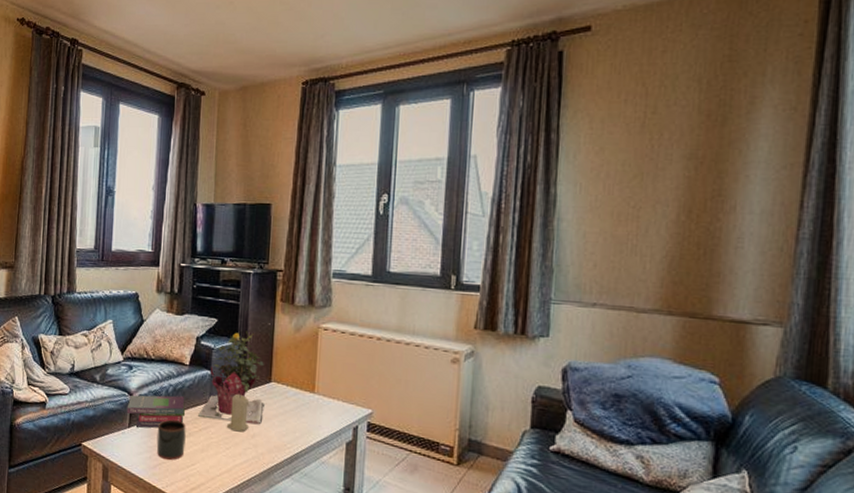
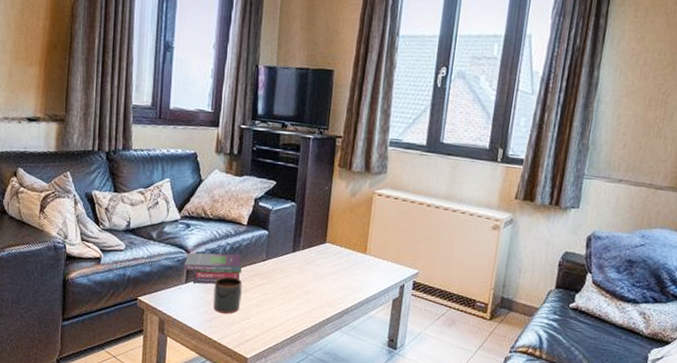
potted flower: present [198,331,264,424] -> none [254,194,320,282]
candle: present [226,393,250,432] -> none [281,253,305,289]

